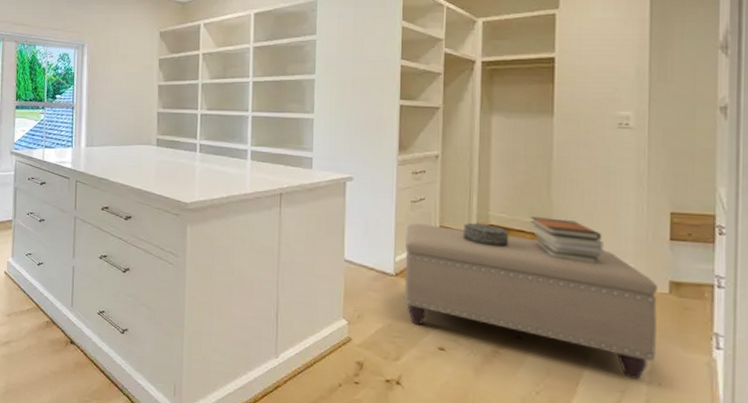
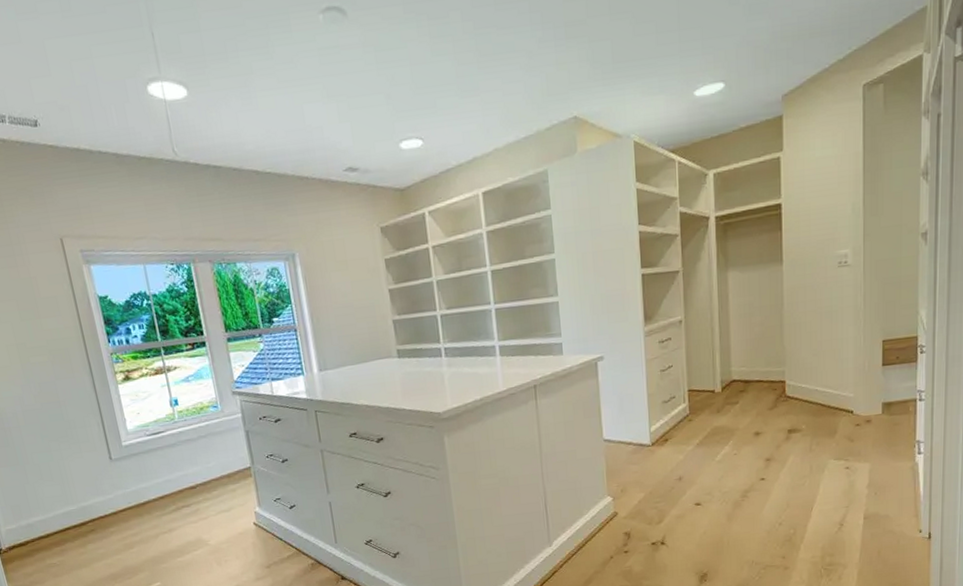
ottoman: present [404,223,657,379] -> none [658,385,873,494]
decorative box: present [464,223,509,248] -> none [710,380,750,401]
book stack: present [530,217,604,264] -> none [767,362,829,401]

